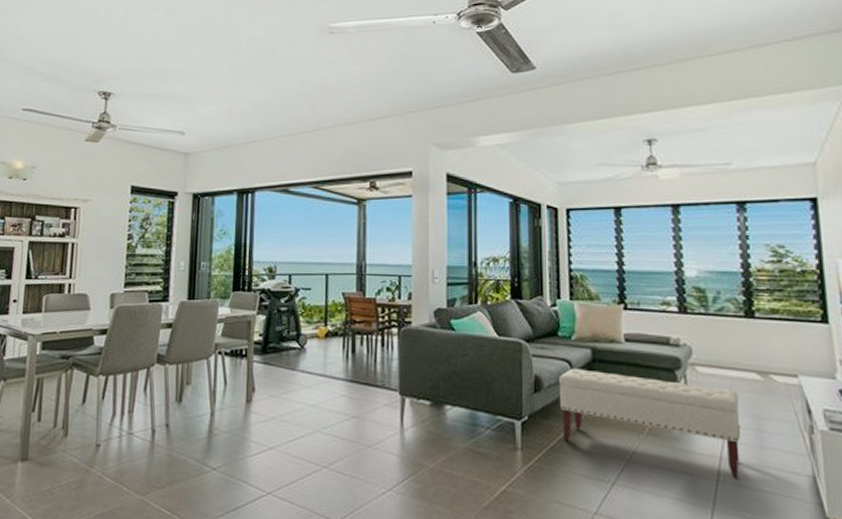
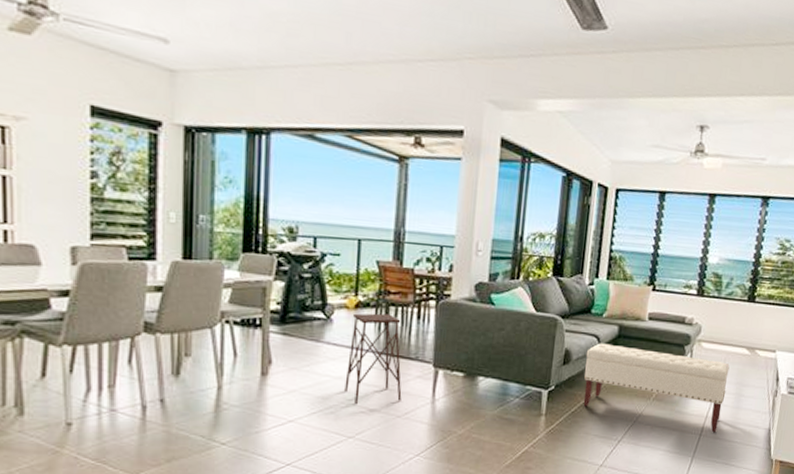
side table: none [318,342,371,432] -> present [344,313,402,404]

